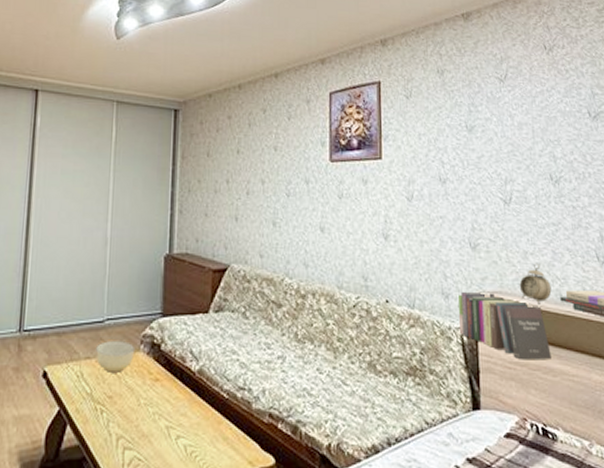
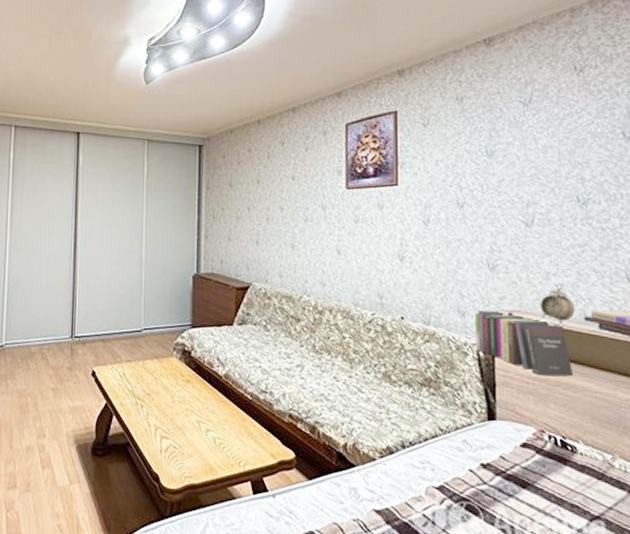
bowl: present [95,341,136,373] -> none [134,347,169,374]

